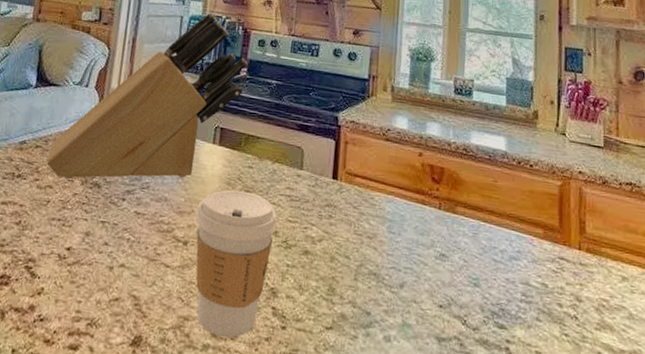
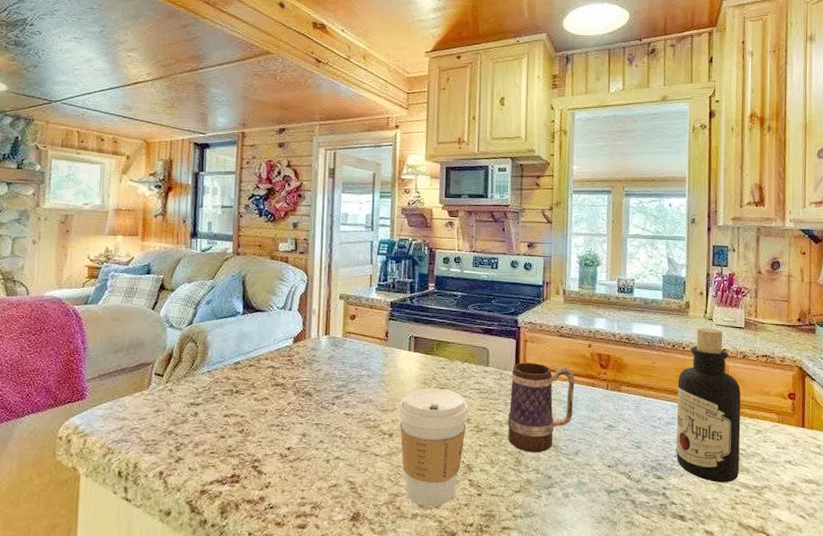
knife block: present [46,12,248,179] -> none [261,236,435,390]
mug: none [321,168,402,281] -> present [508,363,575,453]
bottle: none [522,142,602,342] -> present [676,327,741,483]

